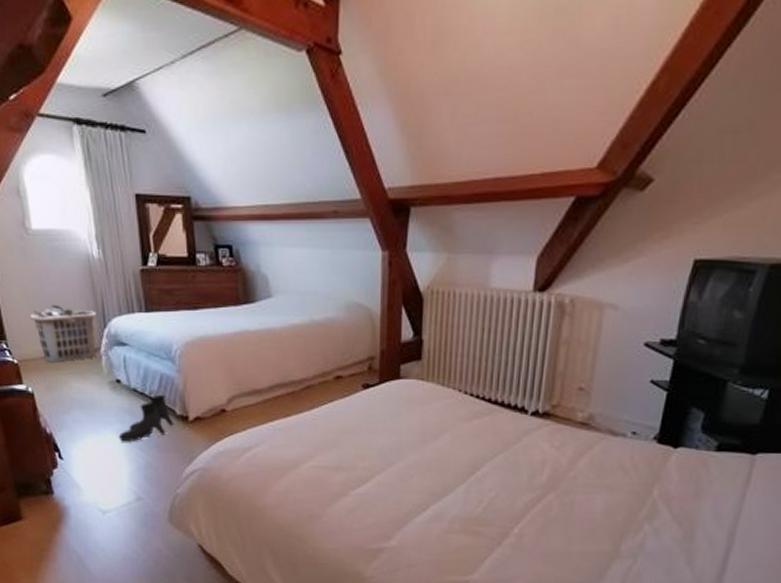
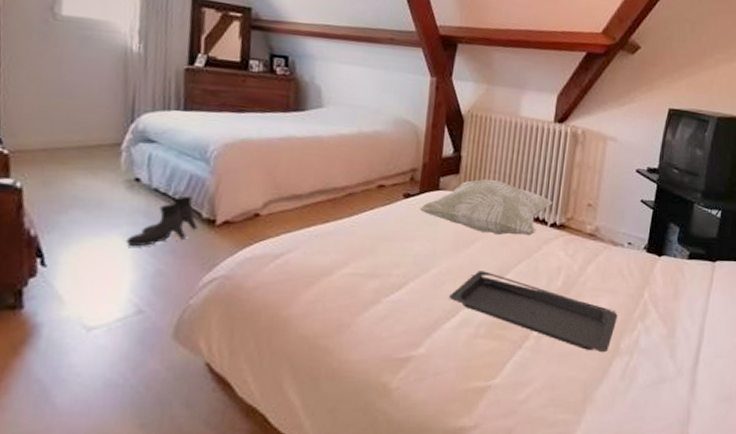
clothes hamper: present [29,304,97,363] -> none [36,94,124,156]
decorative pillow: none [380,363,534,426] -> present [419,178,553,236]
serving tray: none [419,464,618,555] -> present [449,271,618,353]

